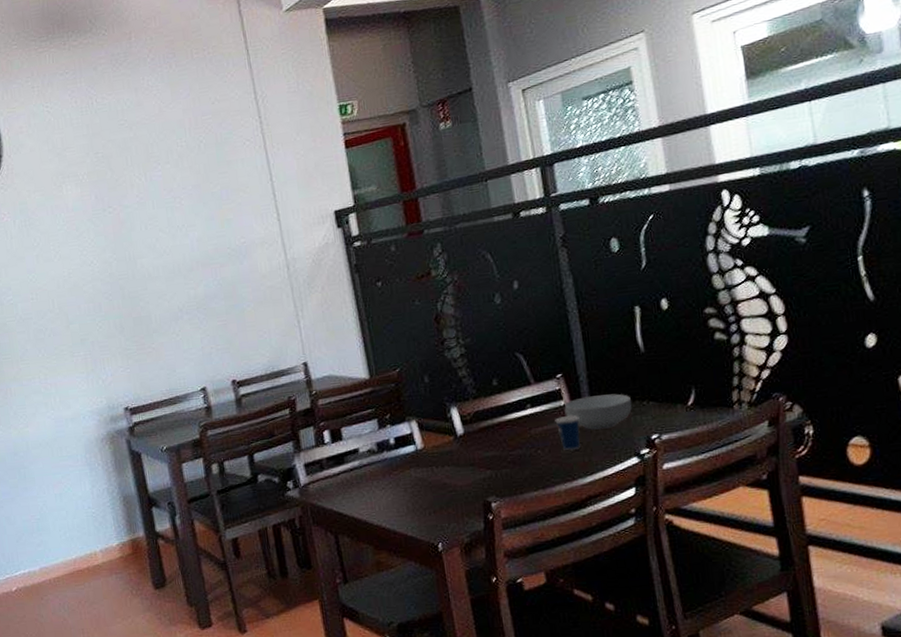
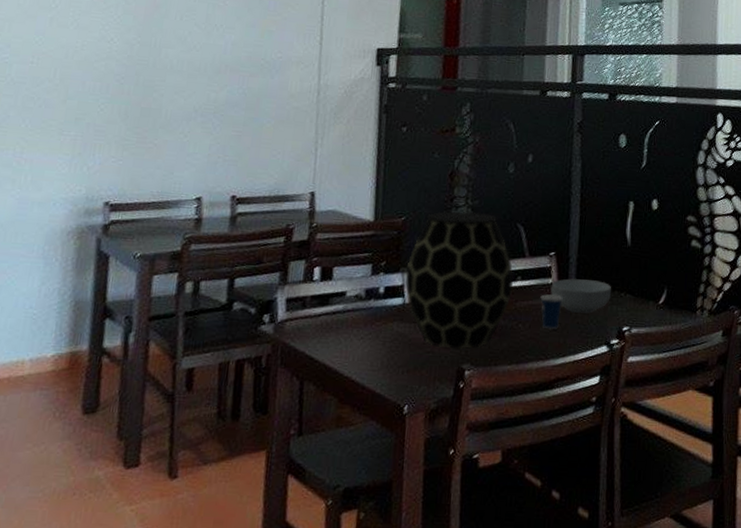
vase: none [411,349,524,485] -> present [404,210,513,350]

